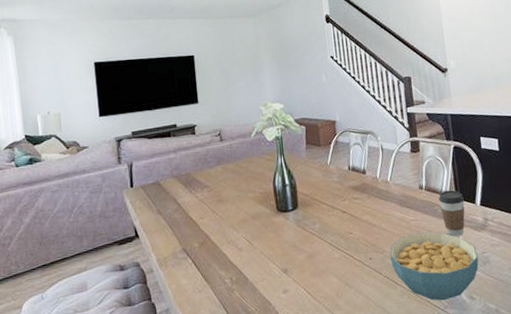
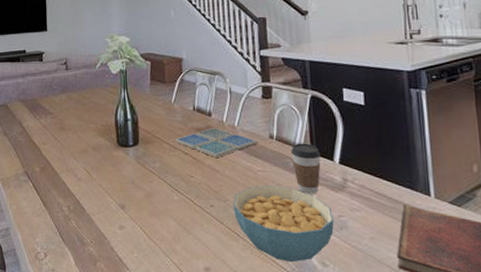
drink coaster: none [333,184,409,213] -> present [175,127,257,157]

